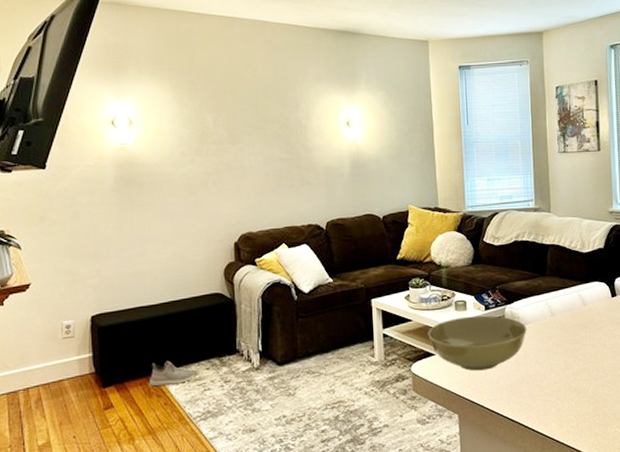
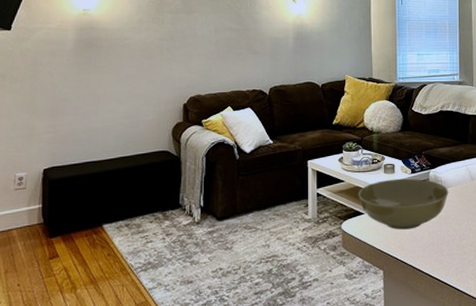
athletic shoe: present [148,360,197,387] -> none [94,213,140,238]

